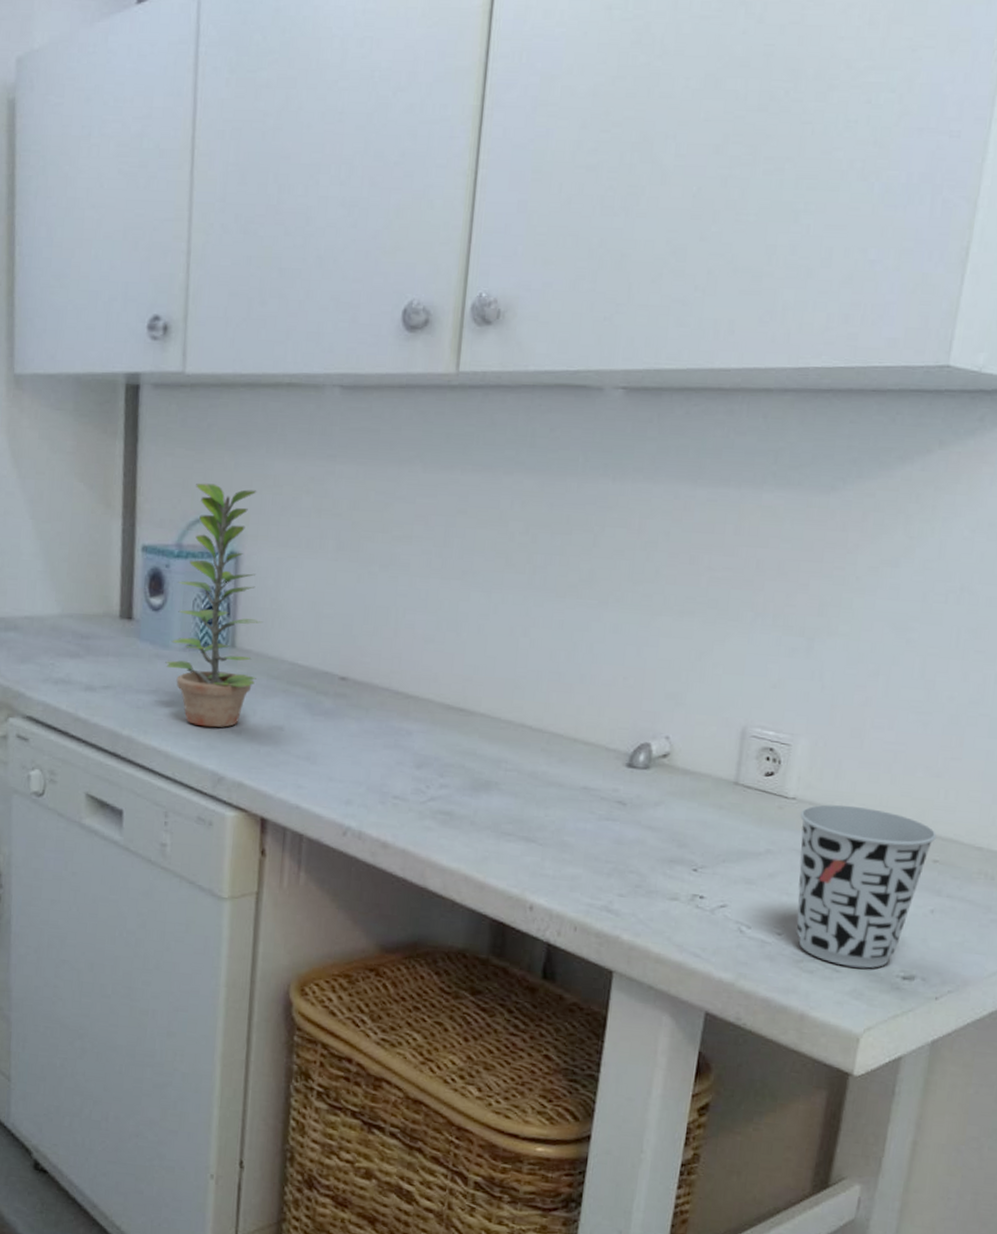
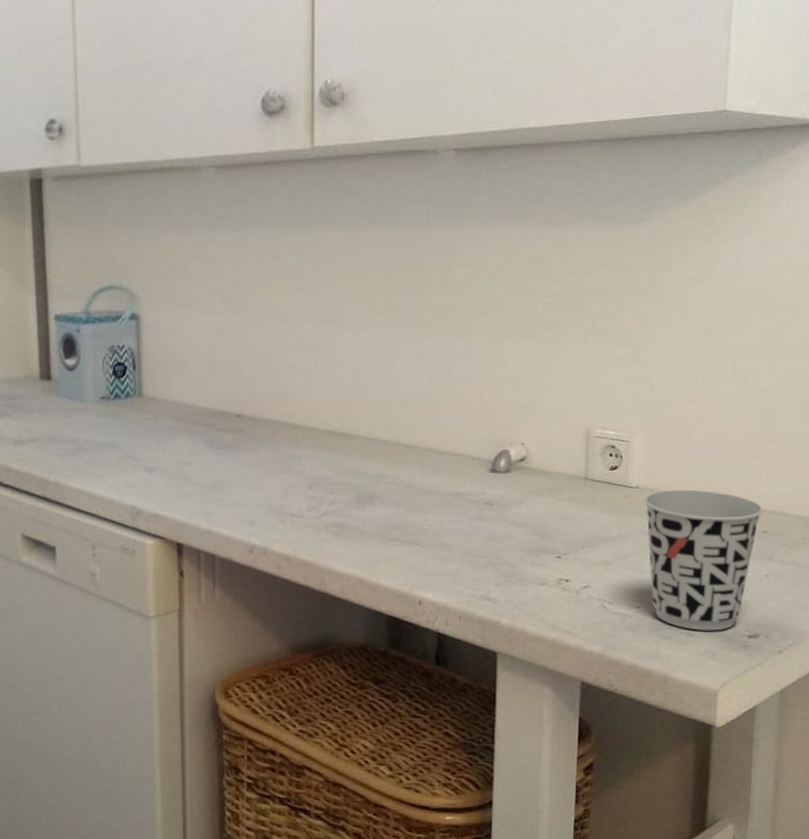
plant: present [165,483,264,728] -> none [82,257,165,468]

